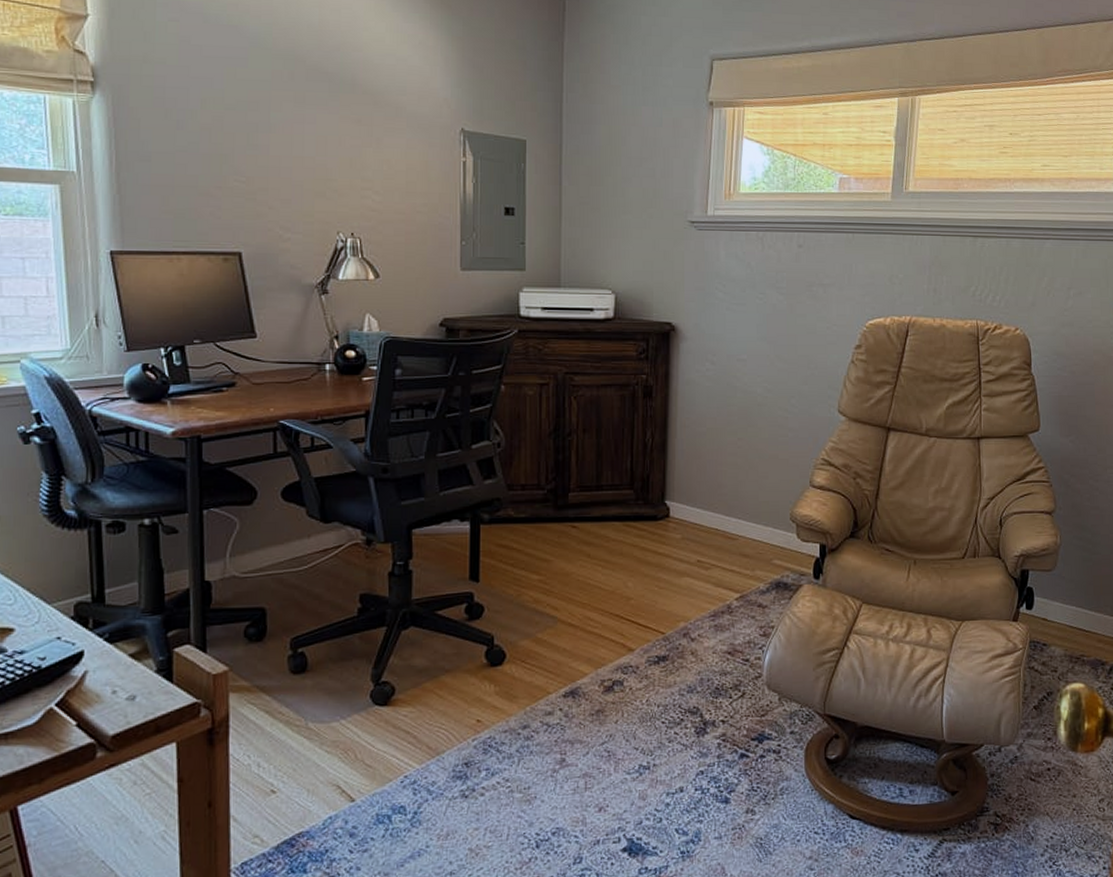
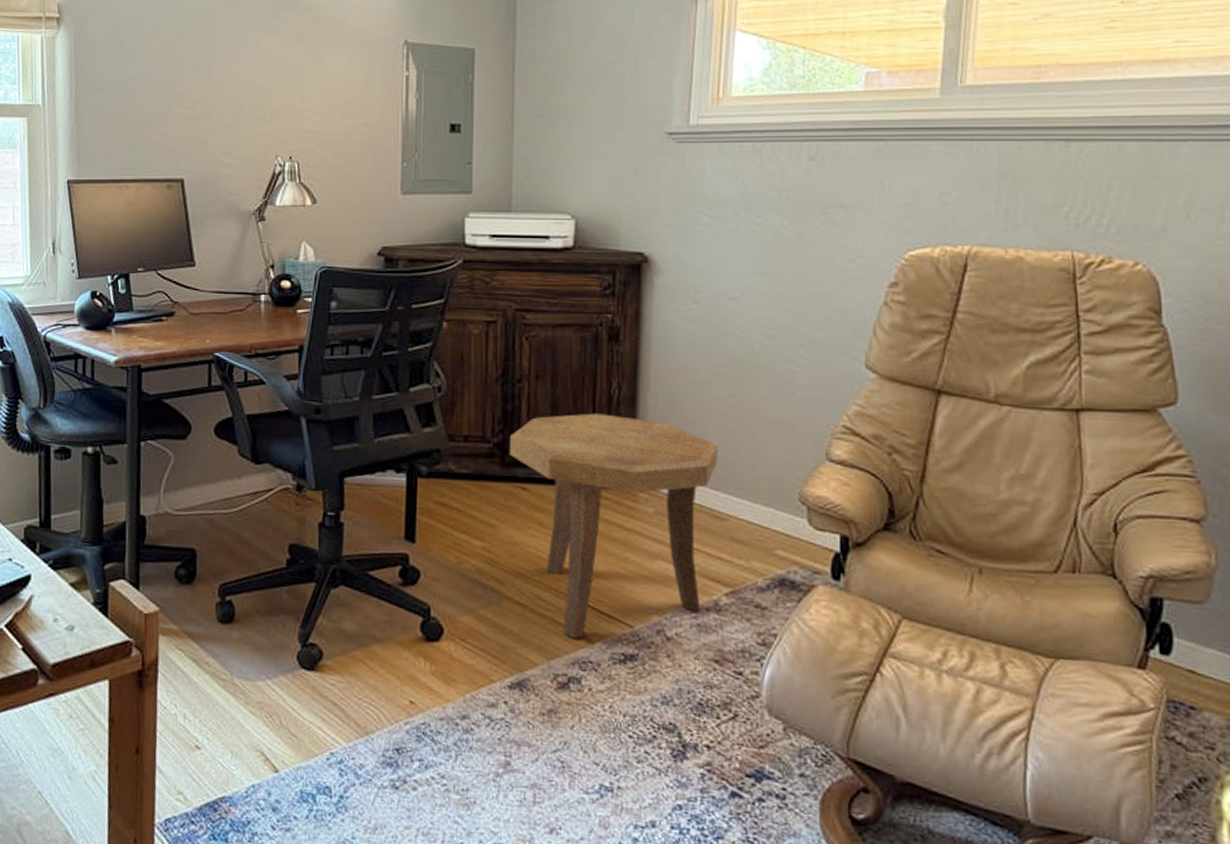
side table: none [562,459,730,649] -> present [510,413,718,639]

